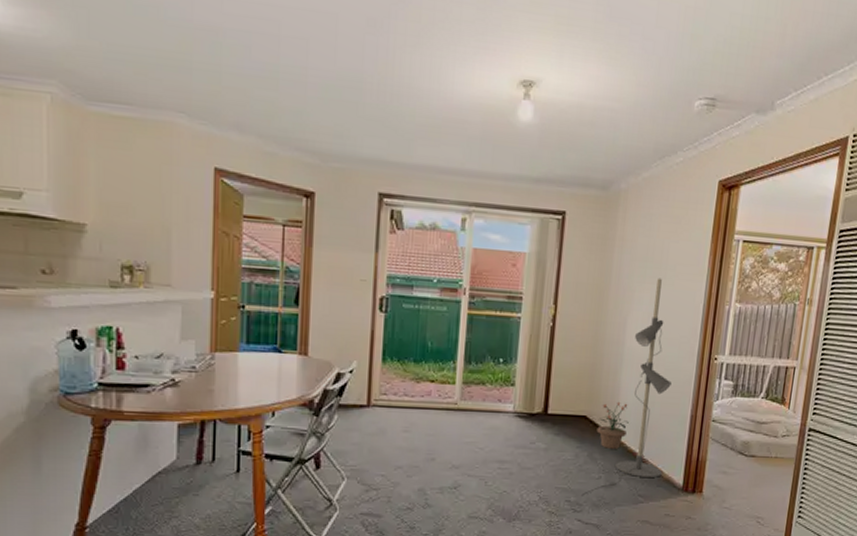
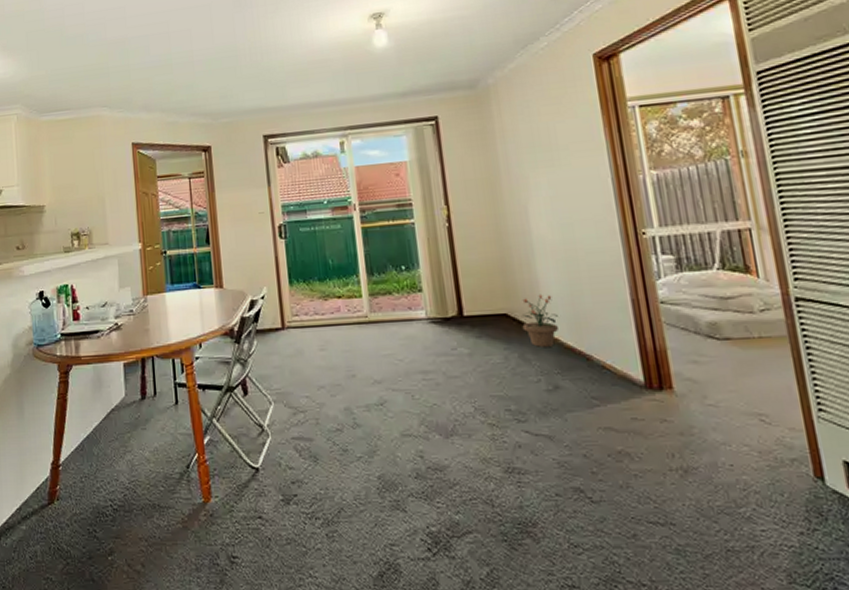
floor lamp: present [581,277,672,496] -> none [522,159,615,403]

